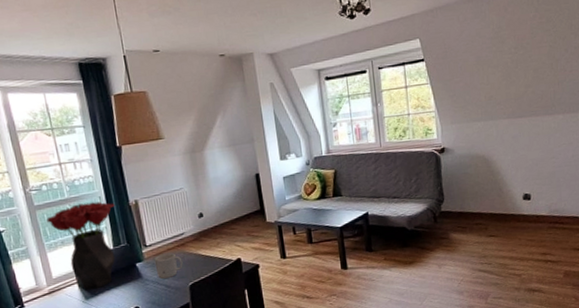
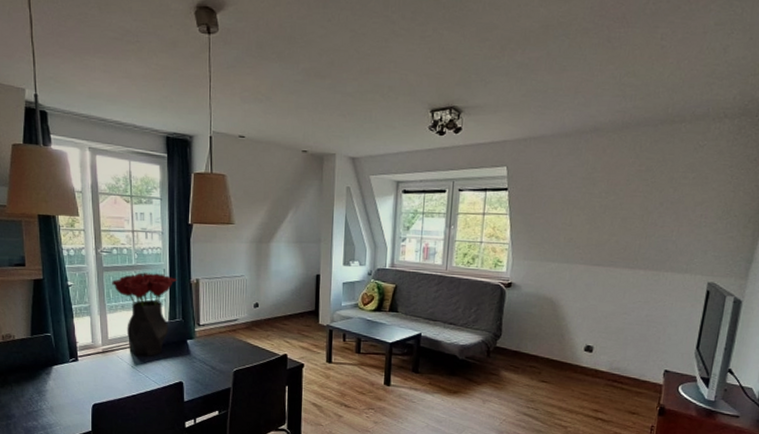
mug: present [154,252,183,279] -> none [204,335,231,360]

